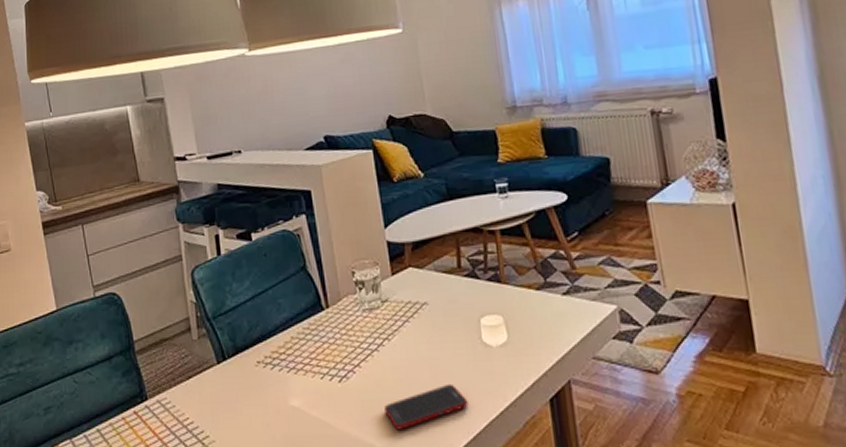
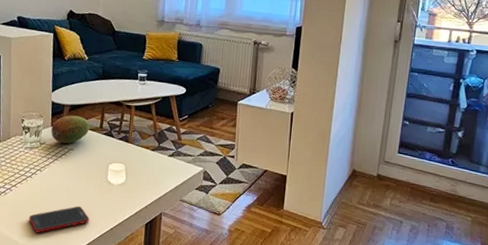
fruit: none [392,255,445,297] -> present [51,115,90,144]

